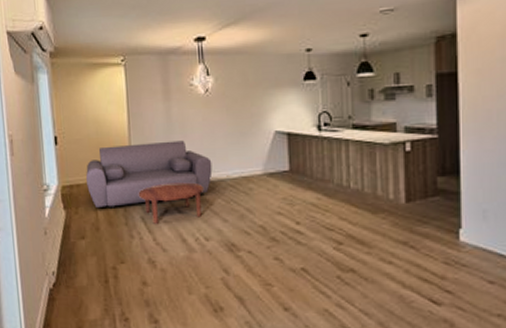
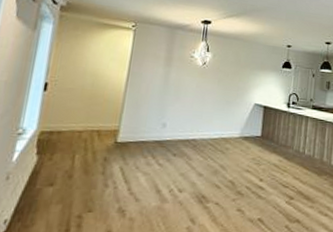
sofa: present [86,140,213,208] -> none [69,98,198,157]
coffee table: present [139,182,203,225] -> none [123,137,186,176]

